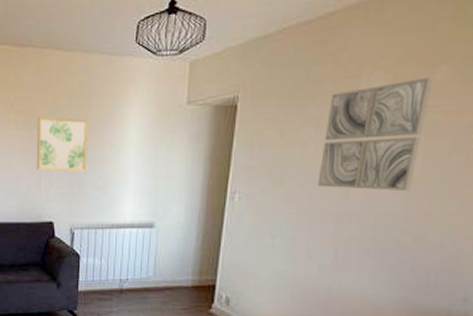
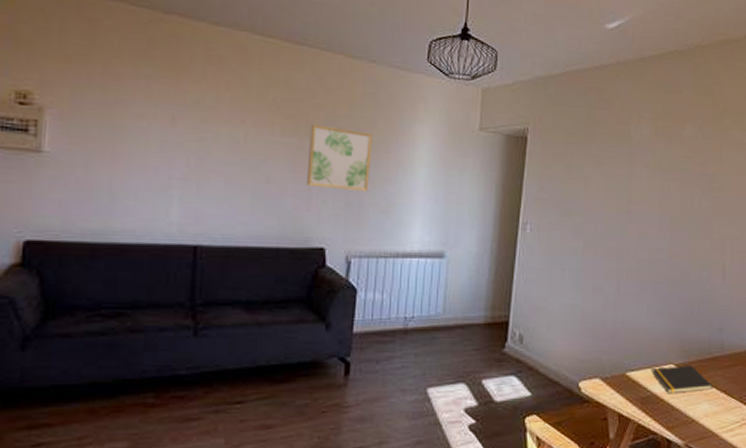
wall art: present [317,78,434,191] -> none [600,132,684,229]

